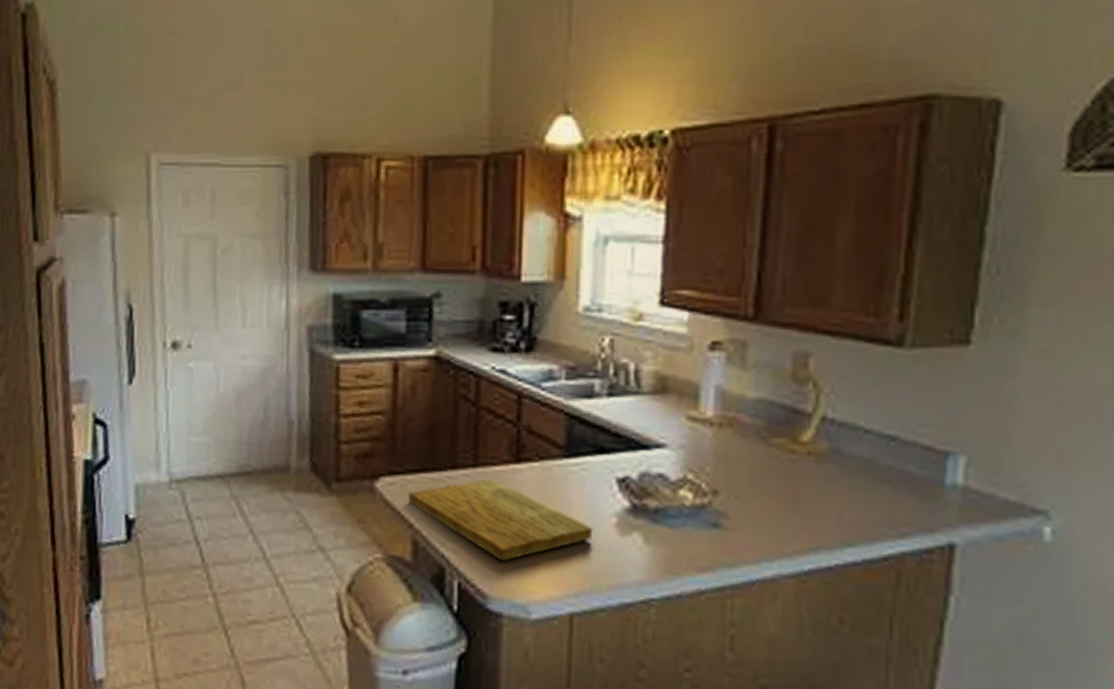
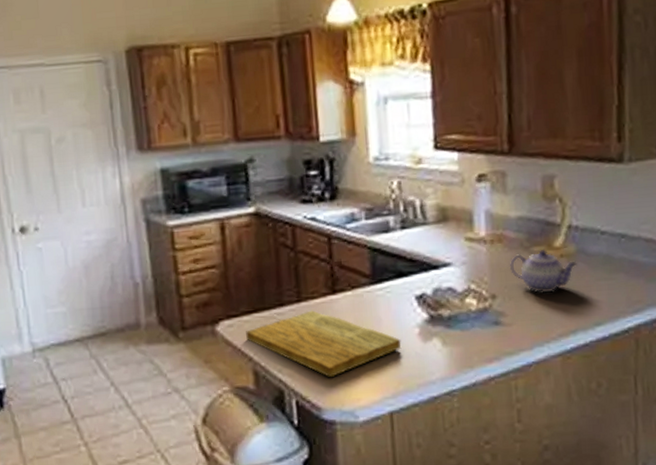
teapot: none [739,442,829,497] -> present [509,249,577,293]

